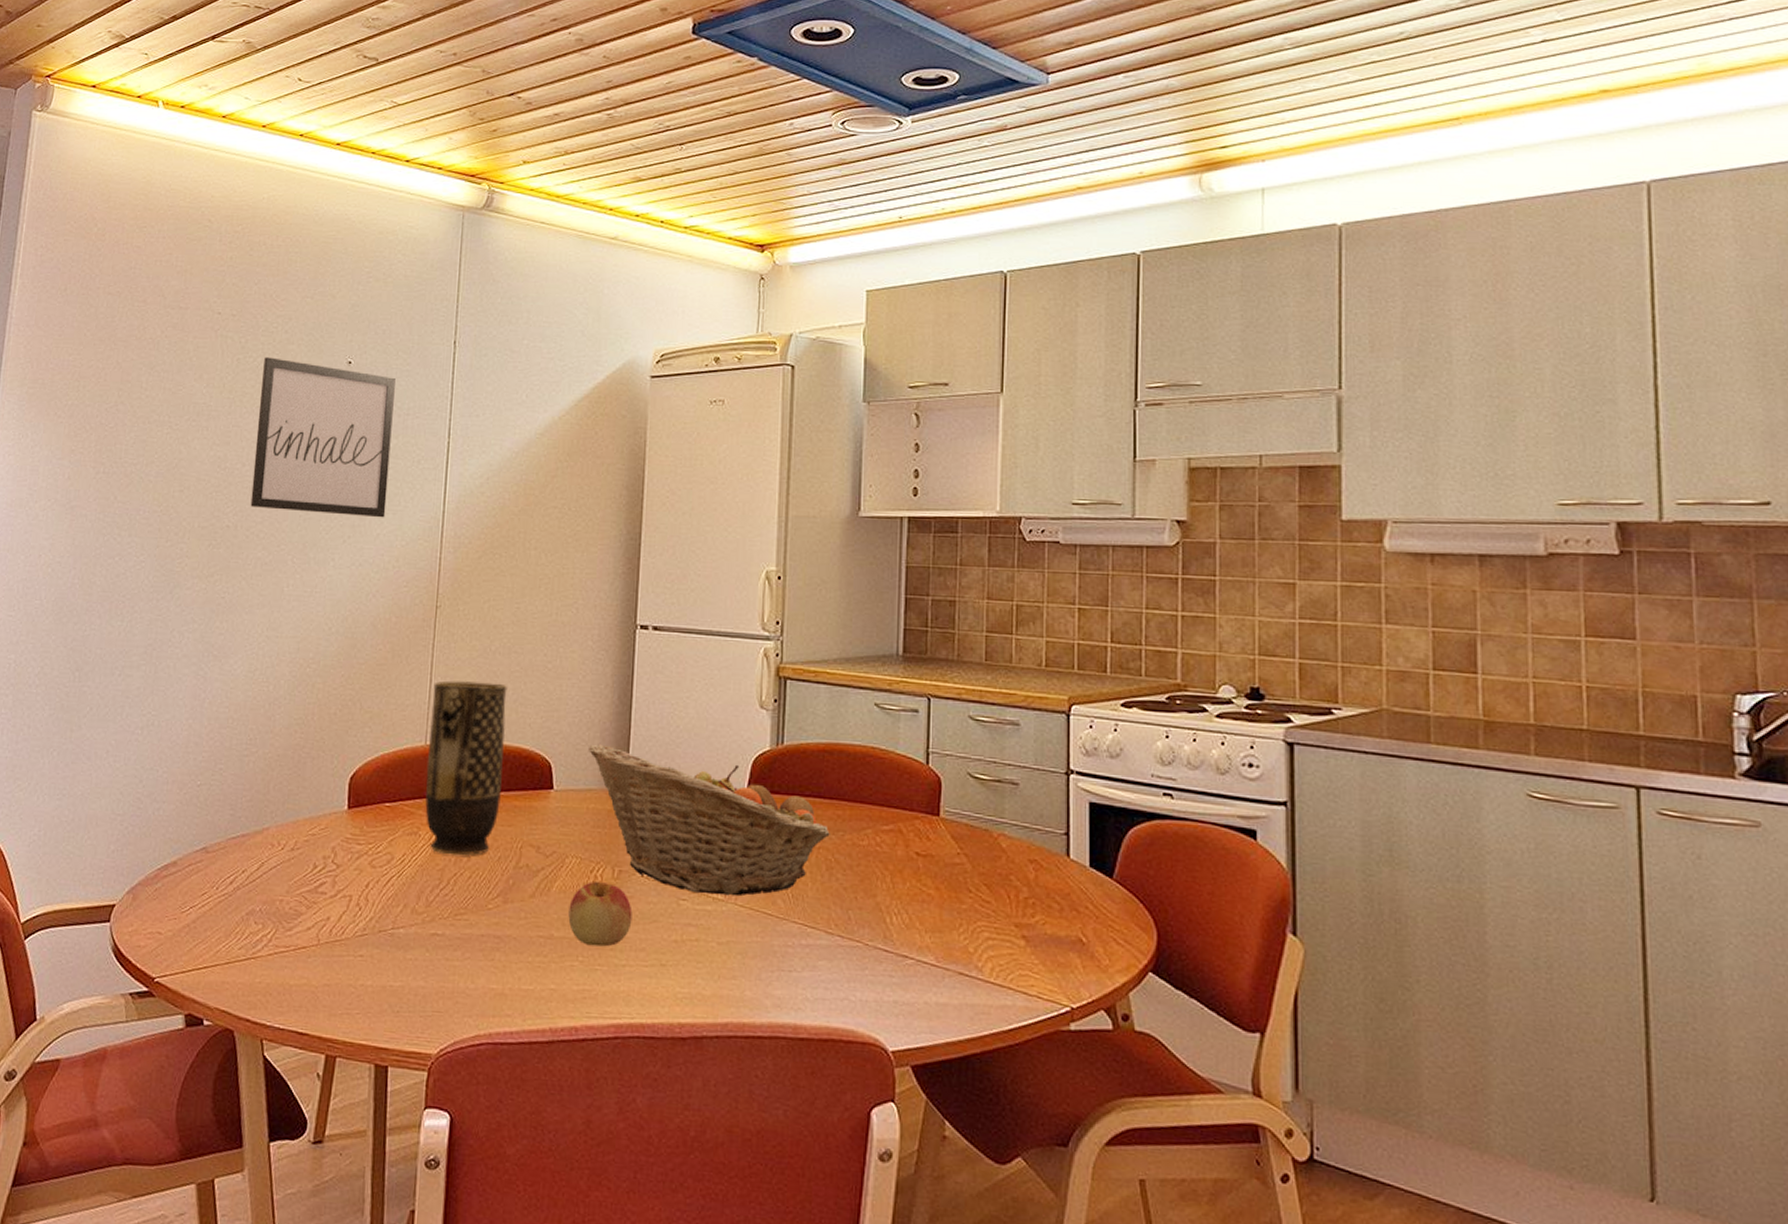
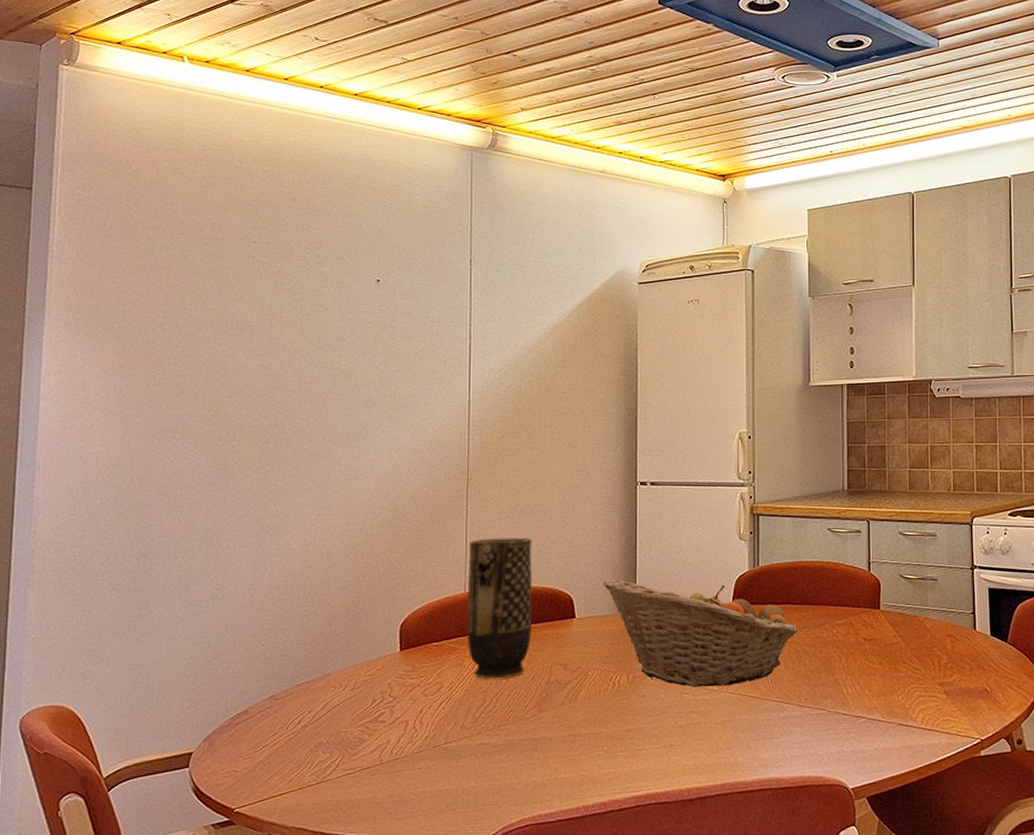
wall art: present [250,357,395,518] -> none [295,278,420,410]
apple: present [568,881,633,947] -> none [593,686,645,738]

